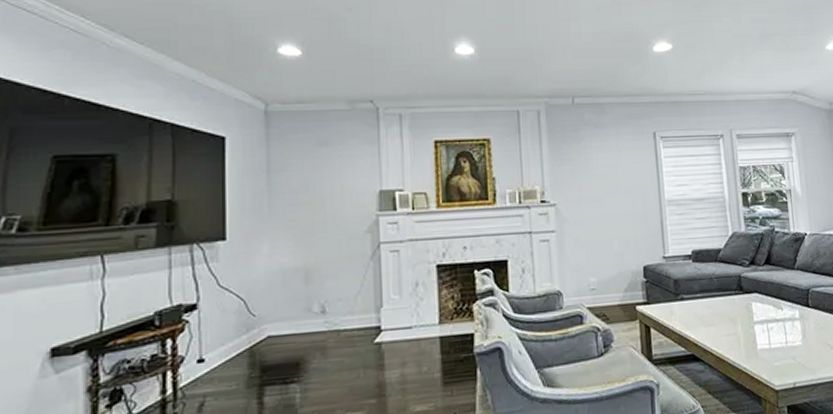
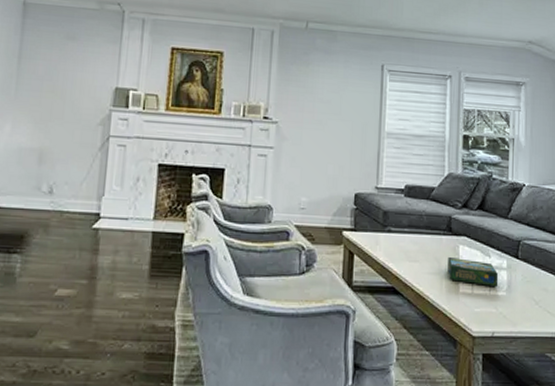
board game: none [742,315,793,339] -> present [447,256,499,288]

